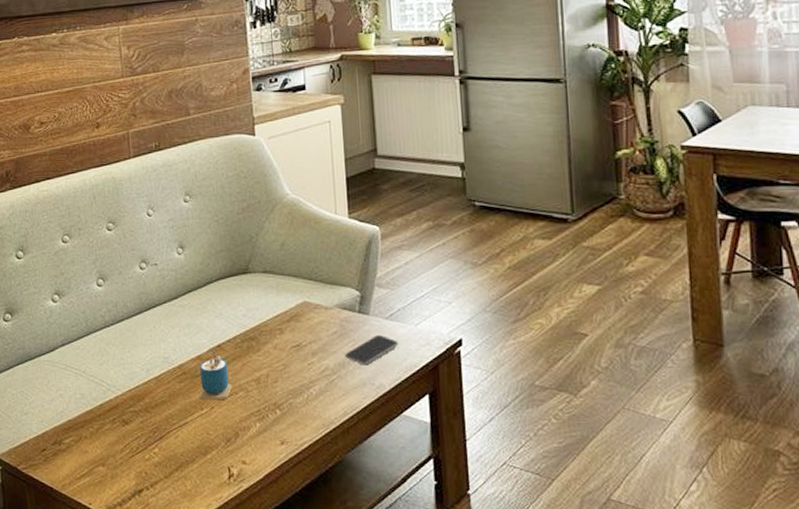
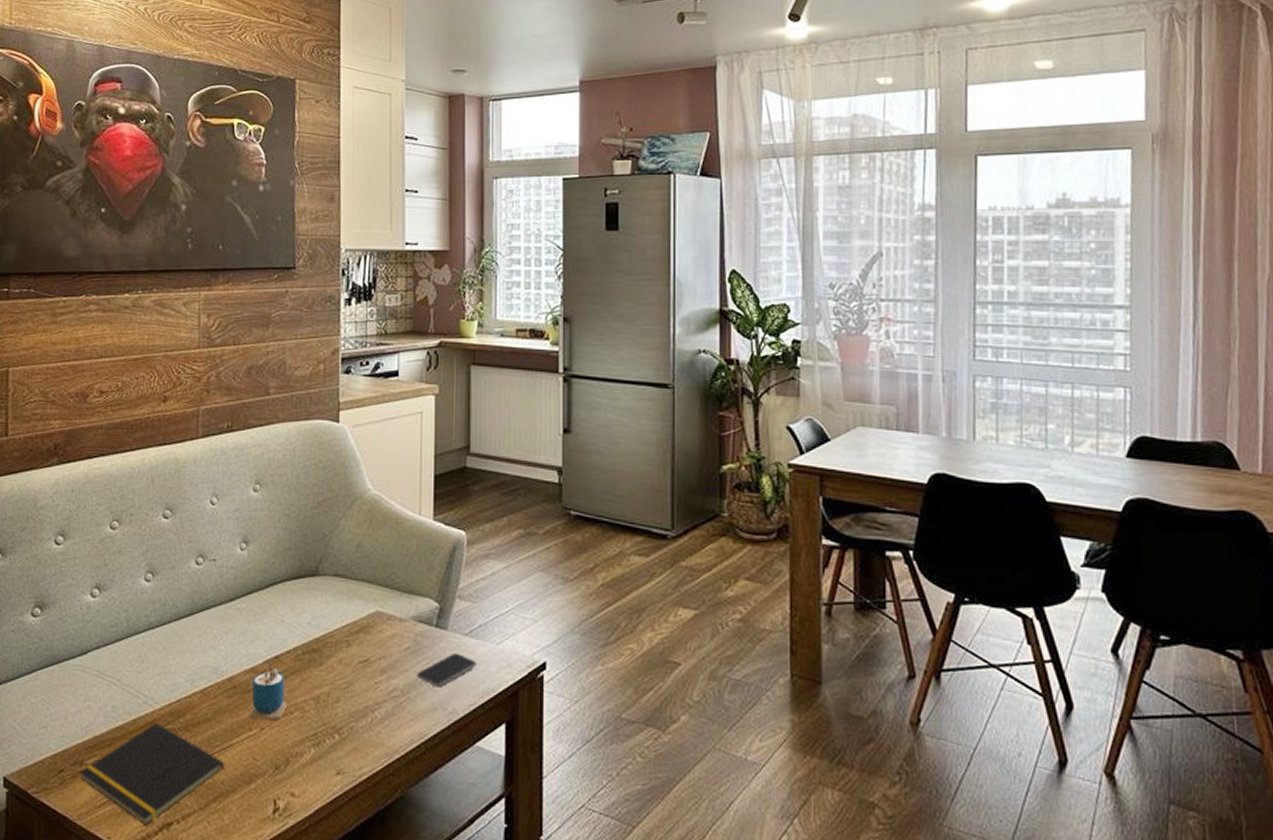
notepad: none [60,406,183,493] -> present [80,722,225,825]

